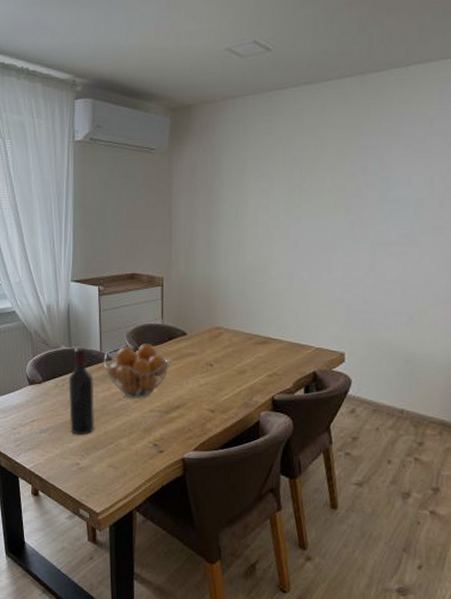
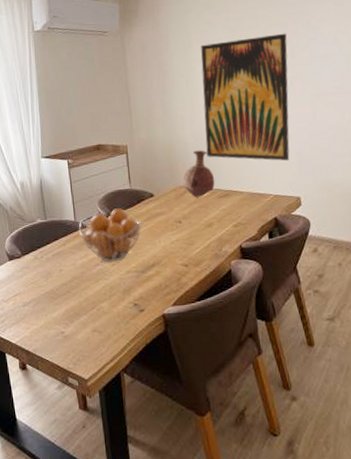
wine bottle: present [68,347,95,435] -> none [46,218,75,304]
vase: none [218,290,254,341] -> present [182,150,215,198]
wall art: none [248,168,354,313] -> present [201,33,290,161]

